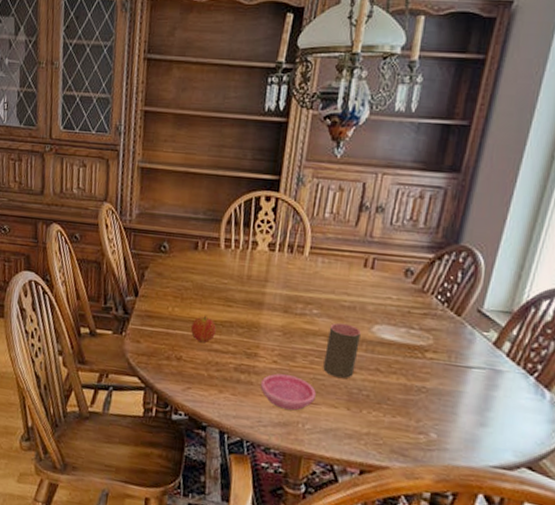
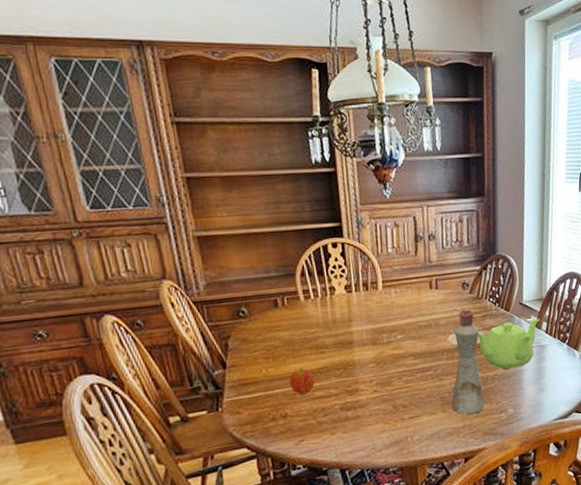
saucer: present [260,373,316,411] -> none [366,398,416,431]
cup: present [323,322,361,379] -> none [414,340,442,389]
bottle: none [359,300,414,425] -> present [451,309,485,415]
teapot: none [410,328,502,388] -> present [477,318,540,370]

